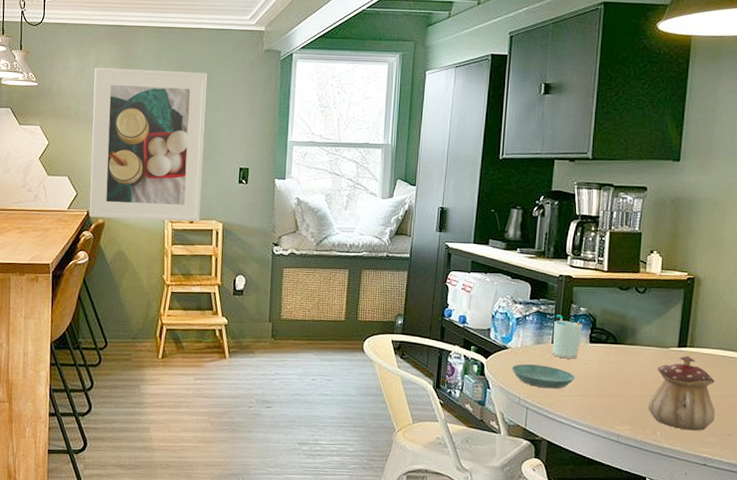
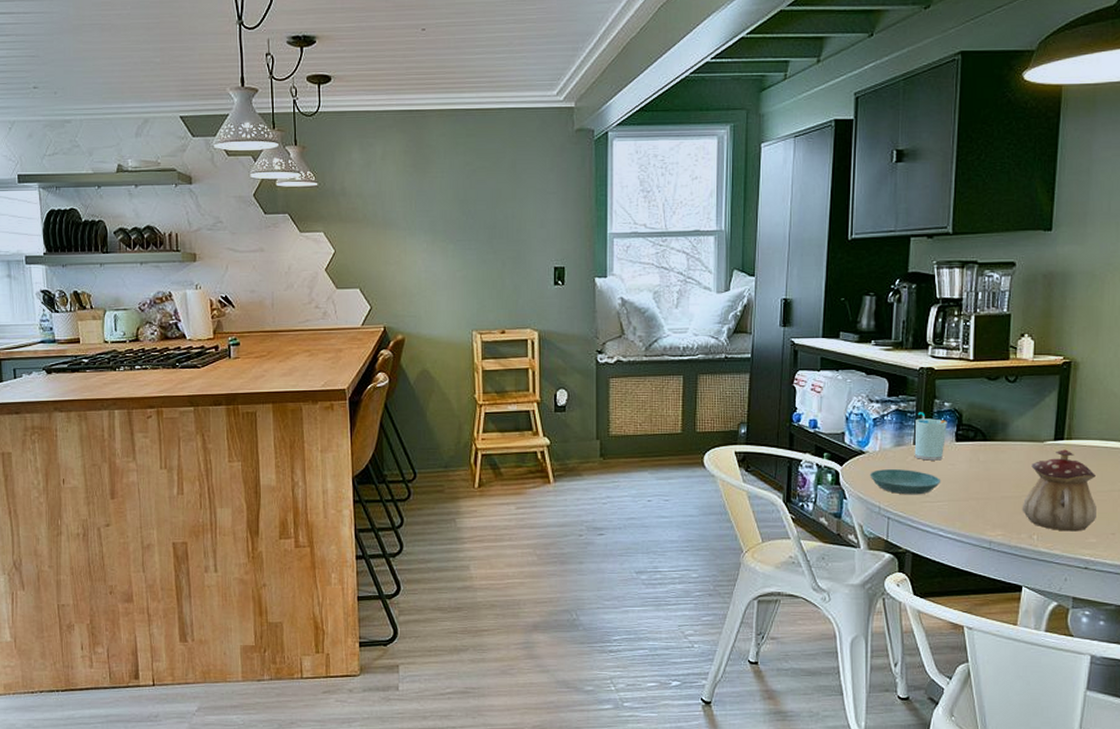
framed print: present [89,67,207,221] -> none [382,160,513,333]

